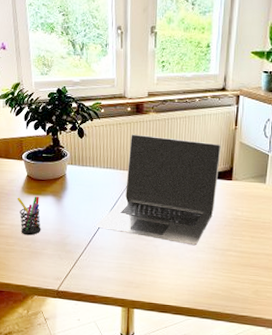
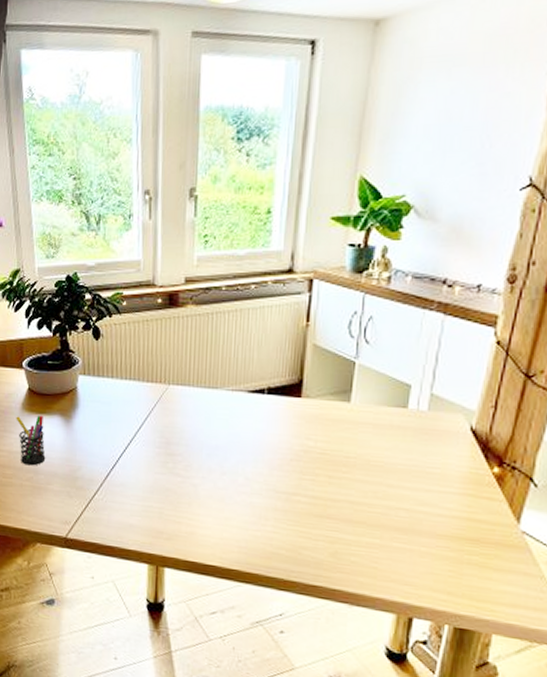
laptop: present [95,134,221,246] -> none [114,334,286,487]

